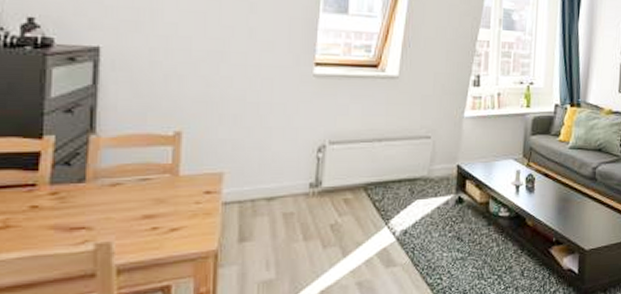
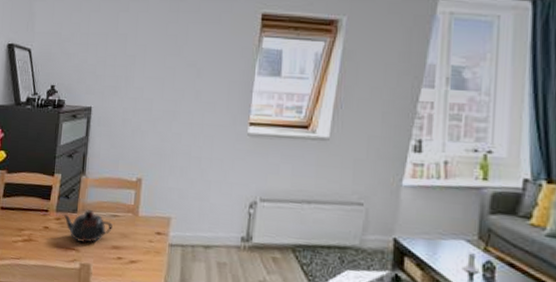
teapot: none [60,177,144,218] -> present [62,210,114,243]

